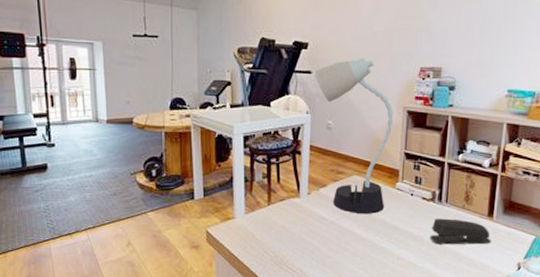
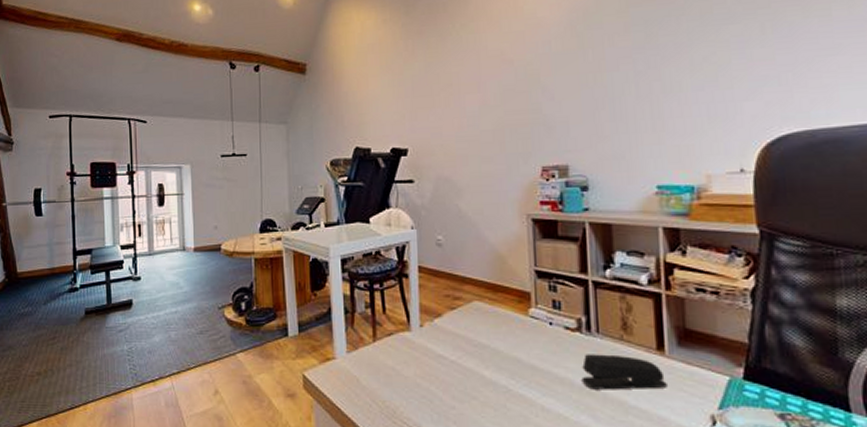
desk lamp: present [314,58,393,214] -> none [417,161,518,350]

